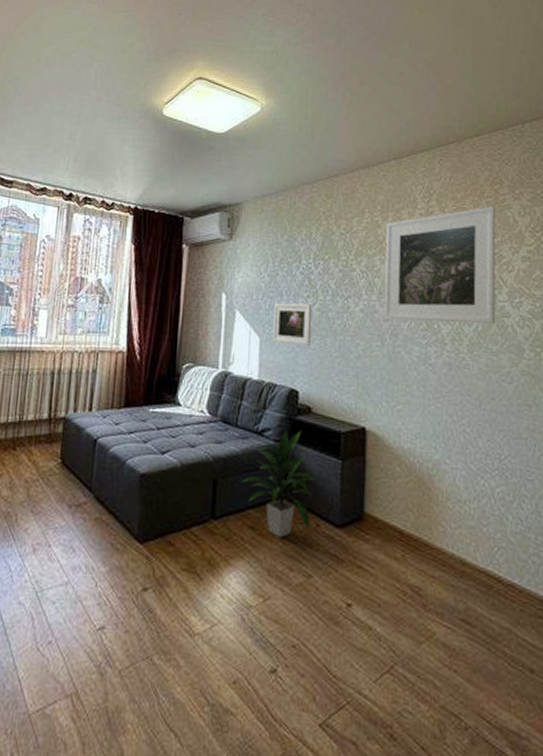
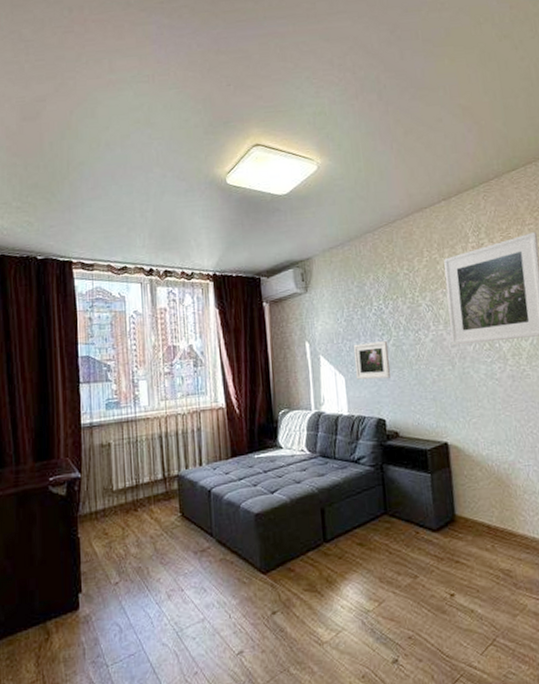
indoor plant: present [241,430,315,538] -> none [346,453,411,549]

